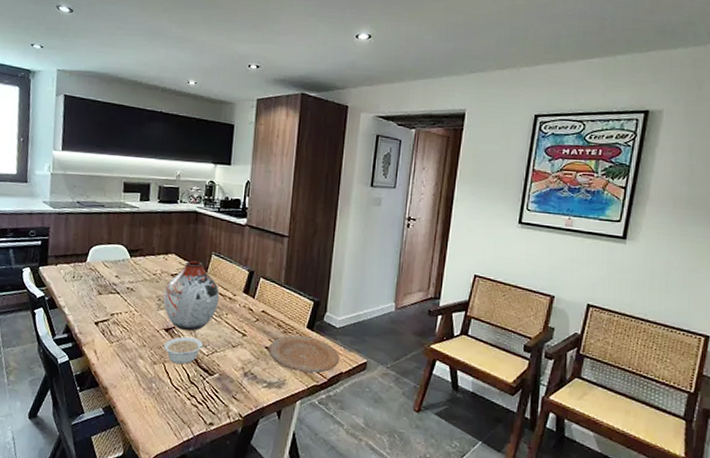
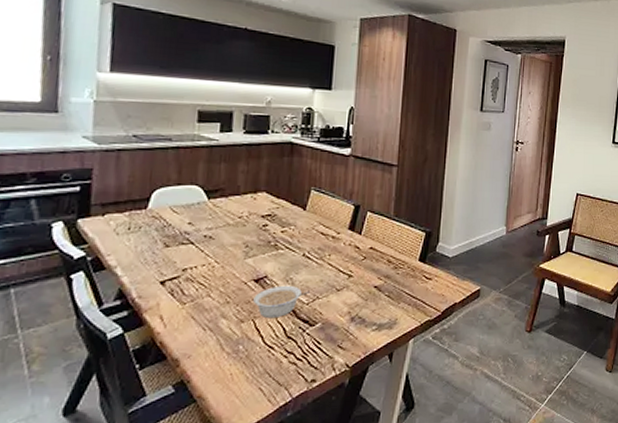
vase: present [163,261,220,332] -> none [251,198,321,279]
plate: present [269,335,340,374] -> none [378,270,454,308]

